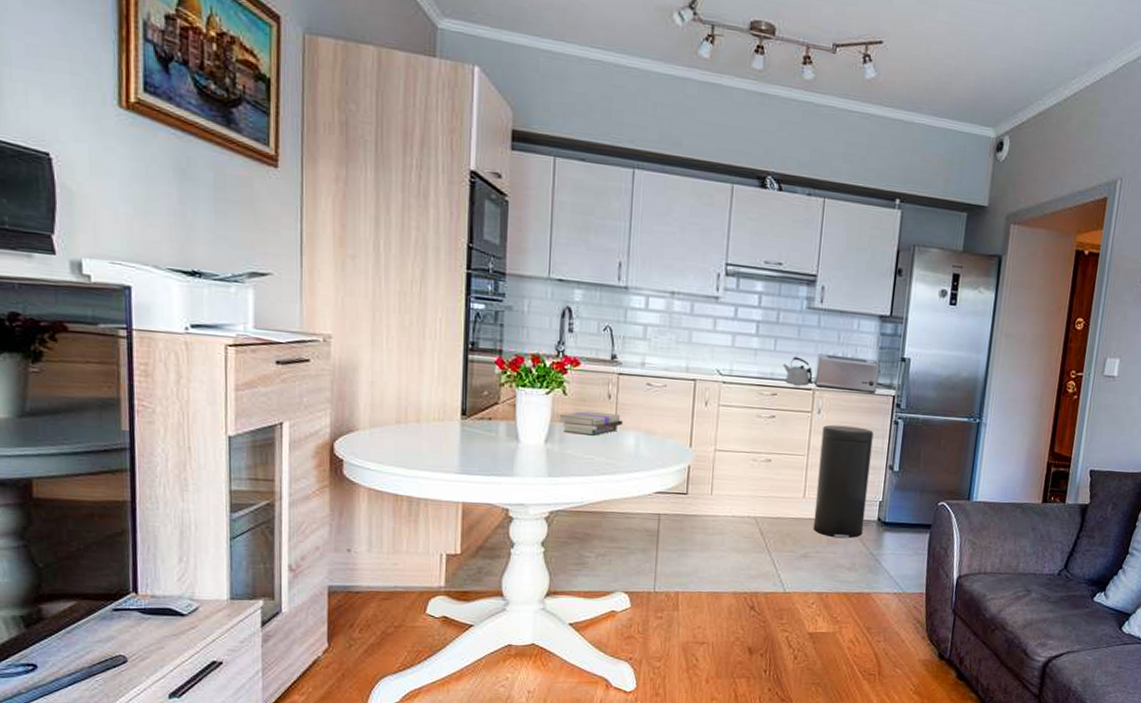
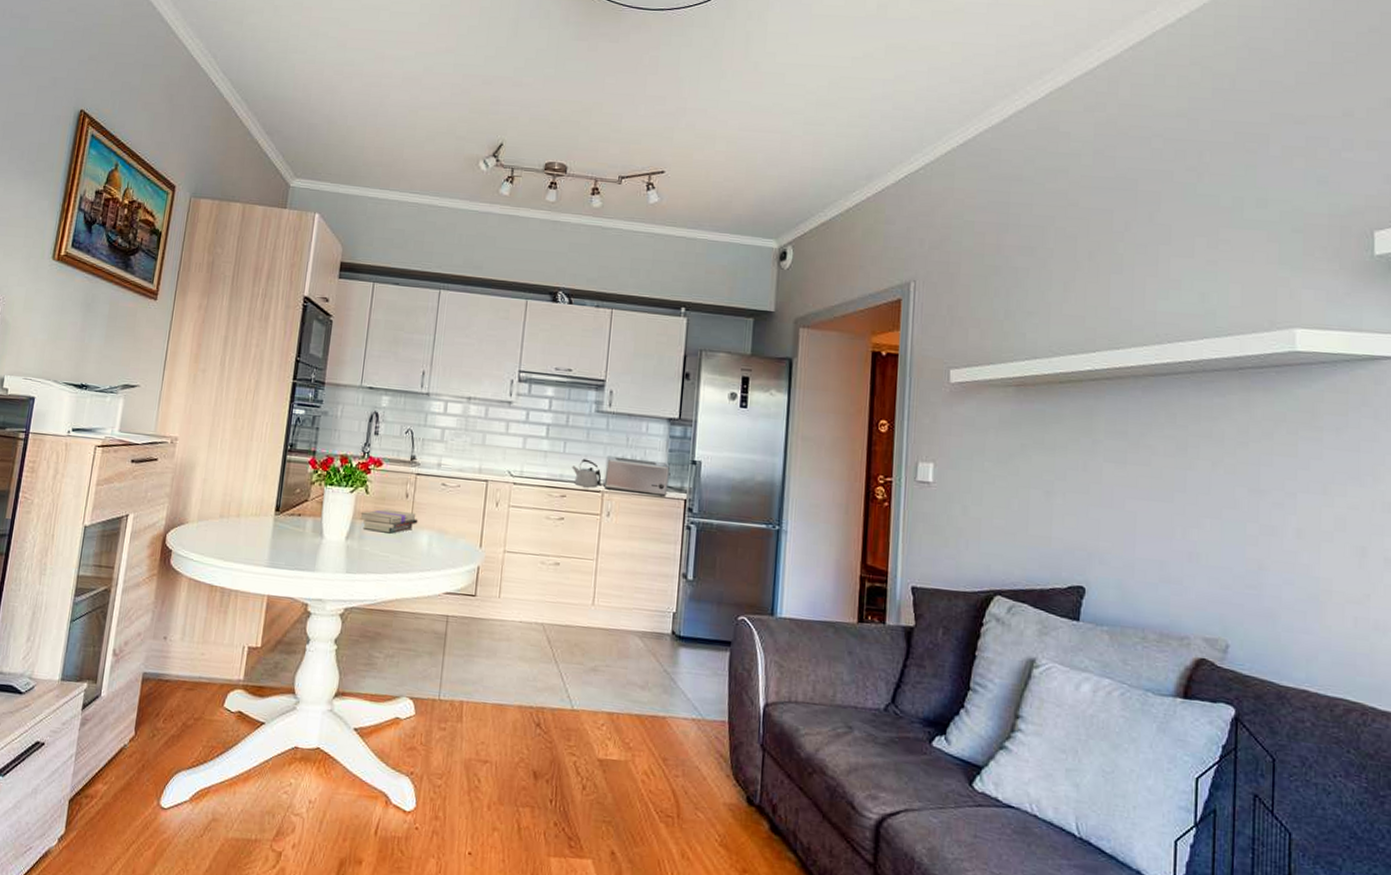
pedal bin: present [813,424,874,539] -> none [602,528,665,652]

